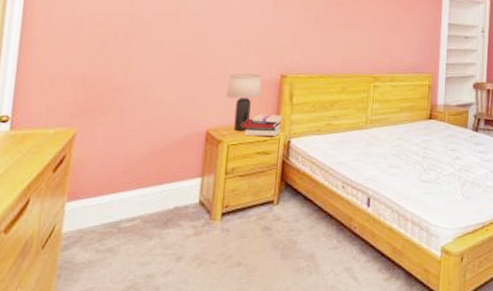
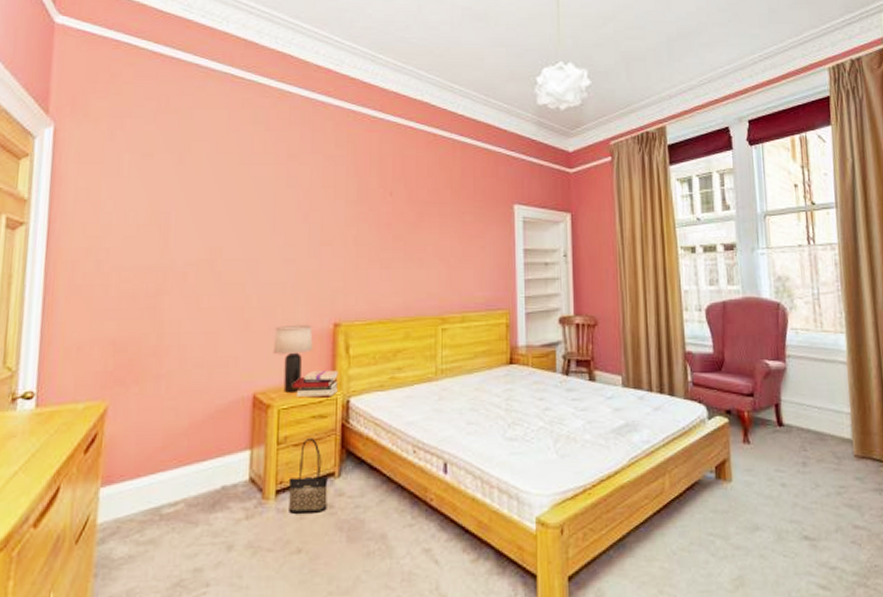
tote bag: none [232,170,268,233] -> present [288,437,328,514]

